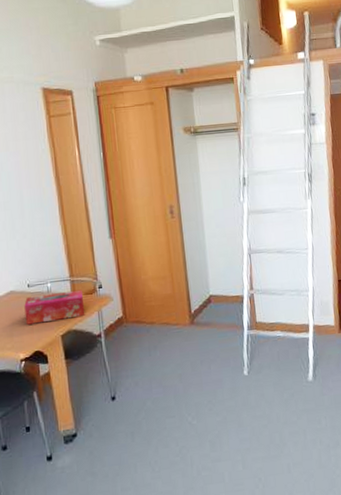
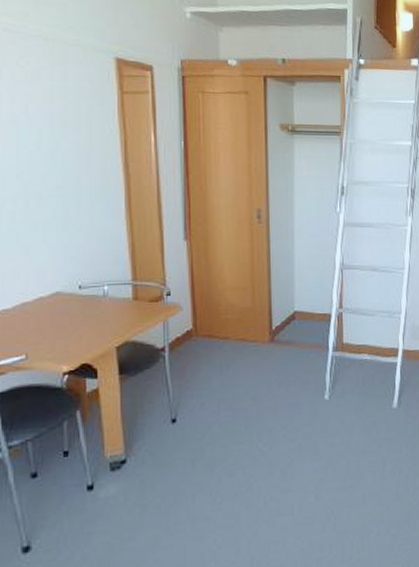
tissue box: present [24,289,86,325] -> none [73,295,148,333]

